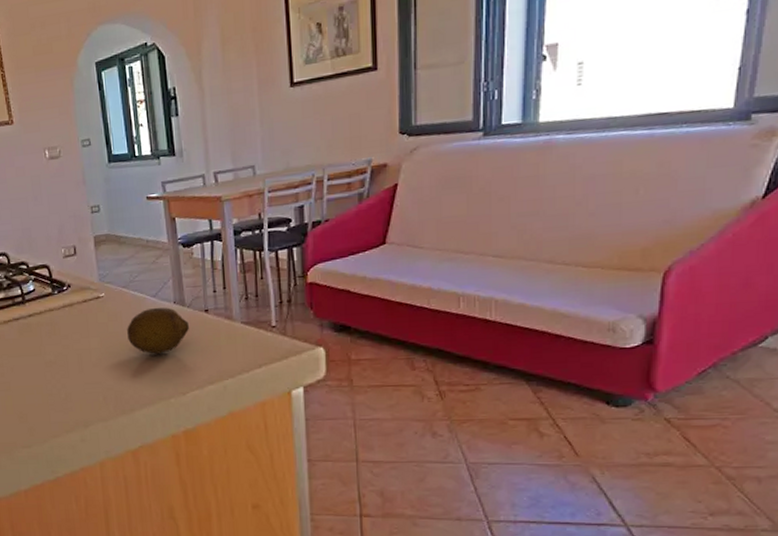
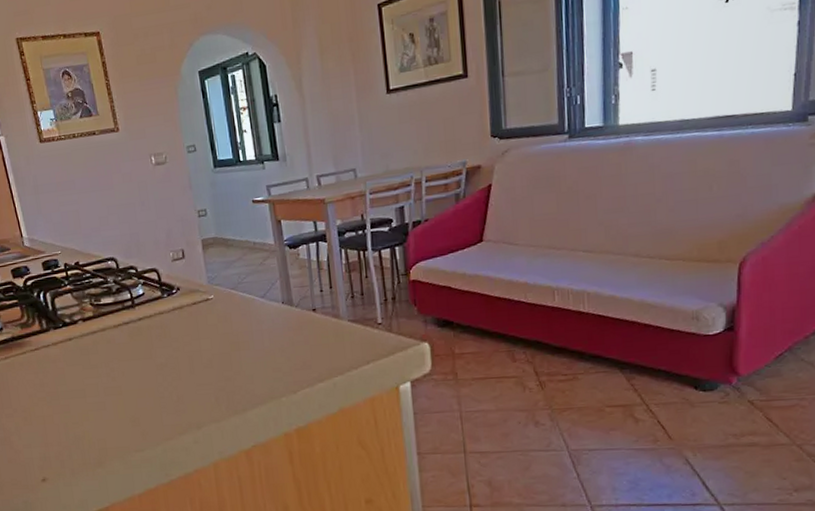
fruit: present [127,307,189,354] -> none [237,307,298,354]

